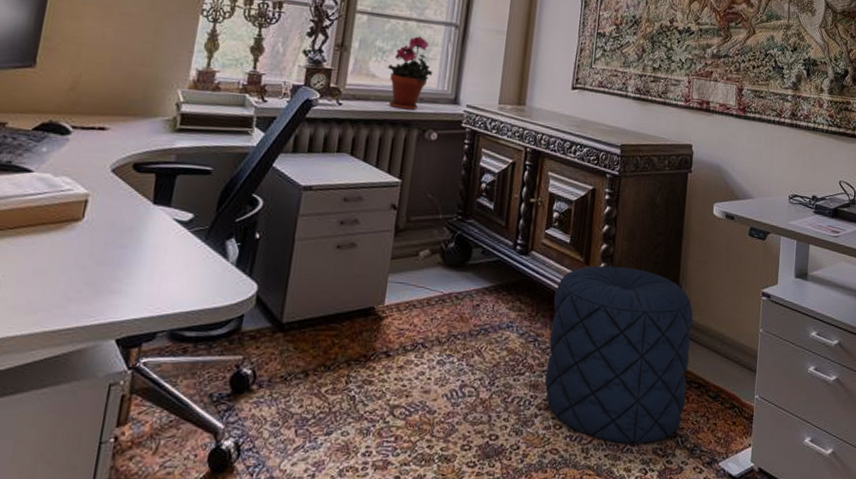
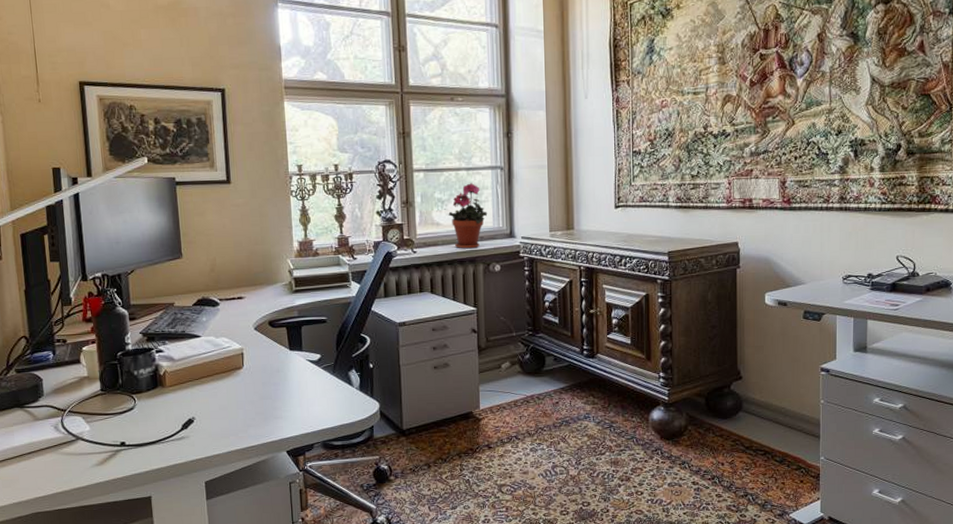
pouf: present [544,265,693,444] -> none [622,358,753,503]

